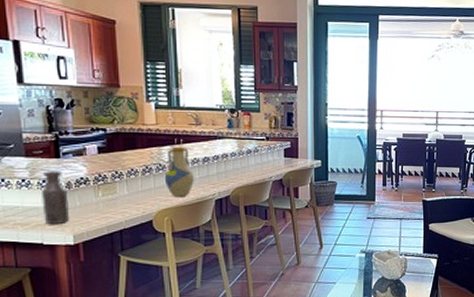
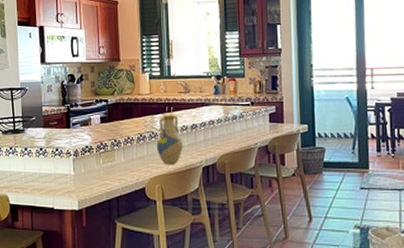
bottle: present [42,171,70,225] -> none [54,140,77,191]

